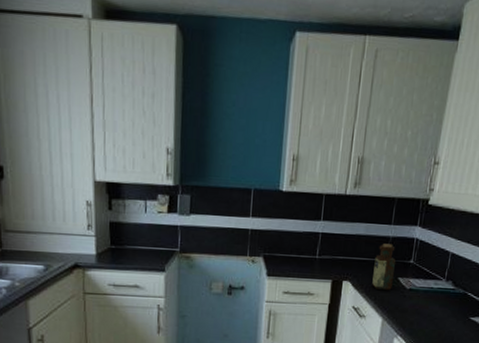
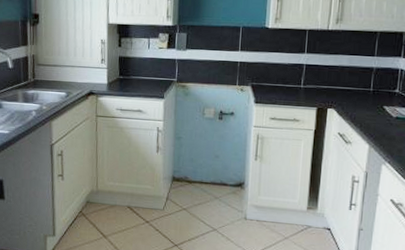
bottle: present [372,243,396,290] -> none [357,74,381,118]

